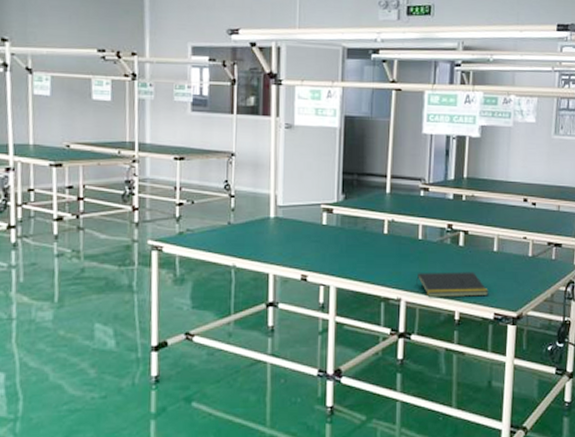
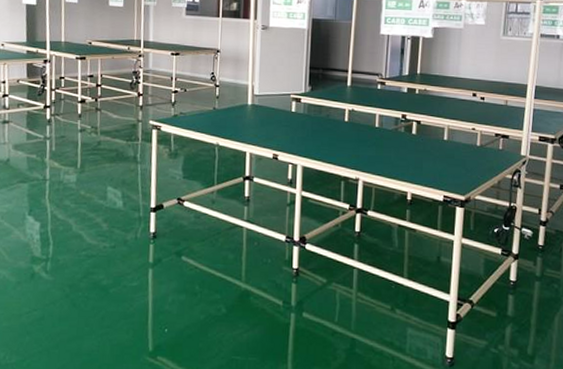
notepad: present [416,272,489,298] -> none [373,157,439,180]

